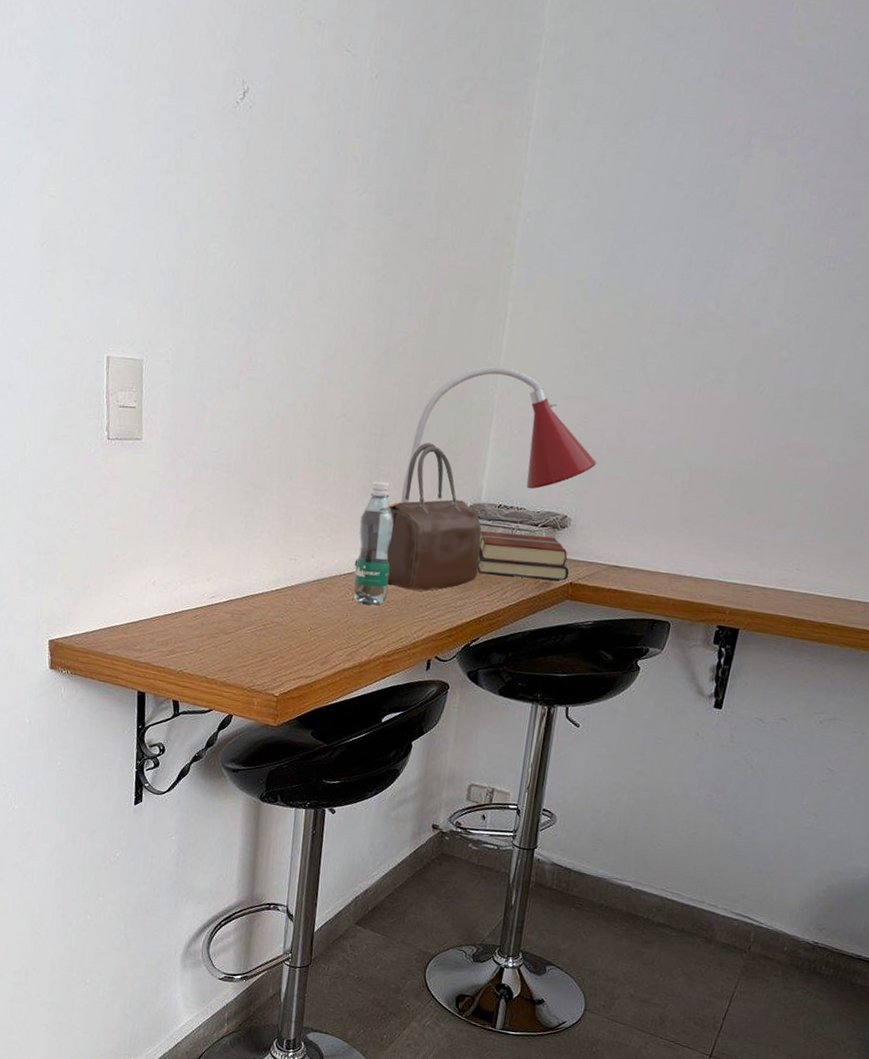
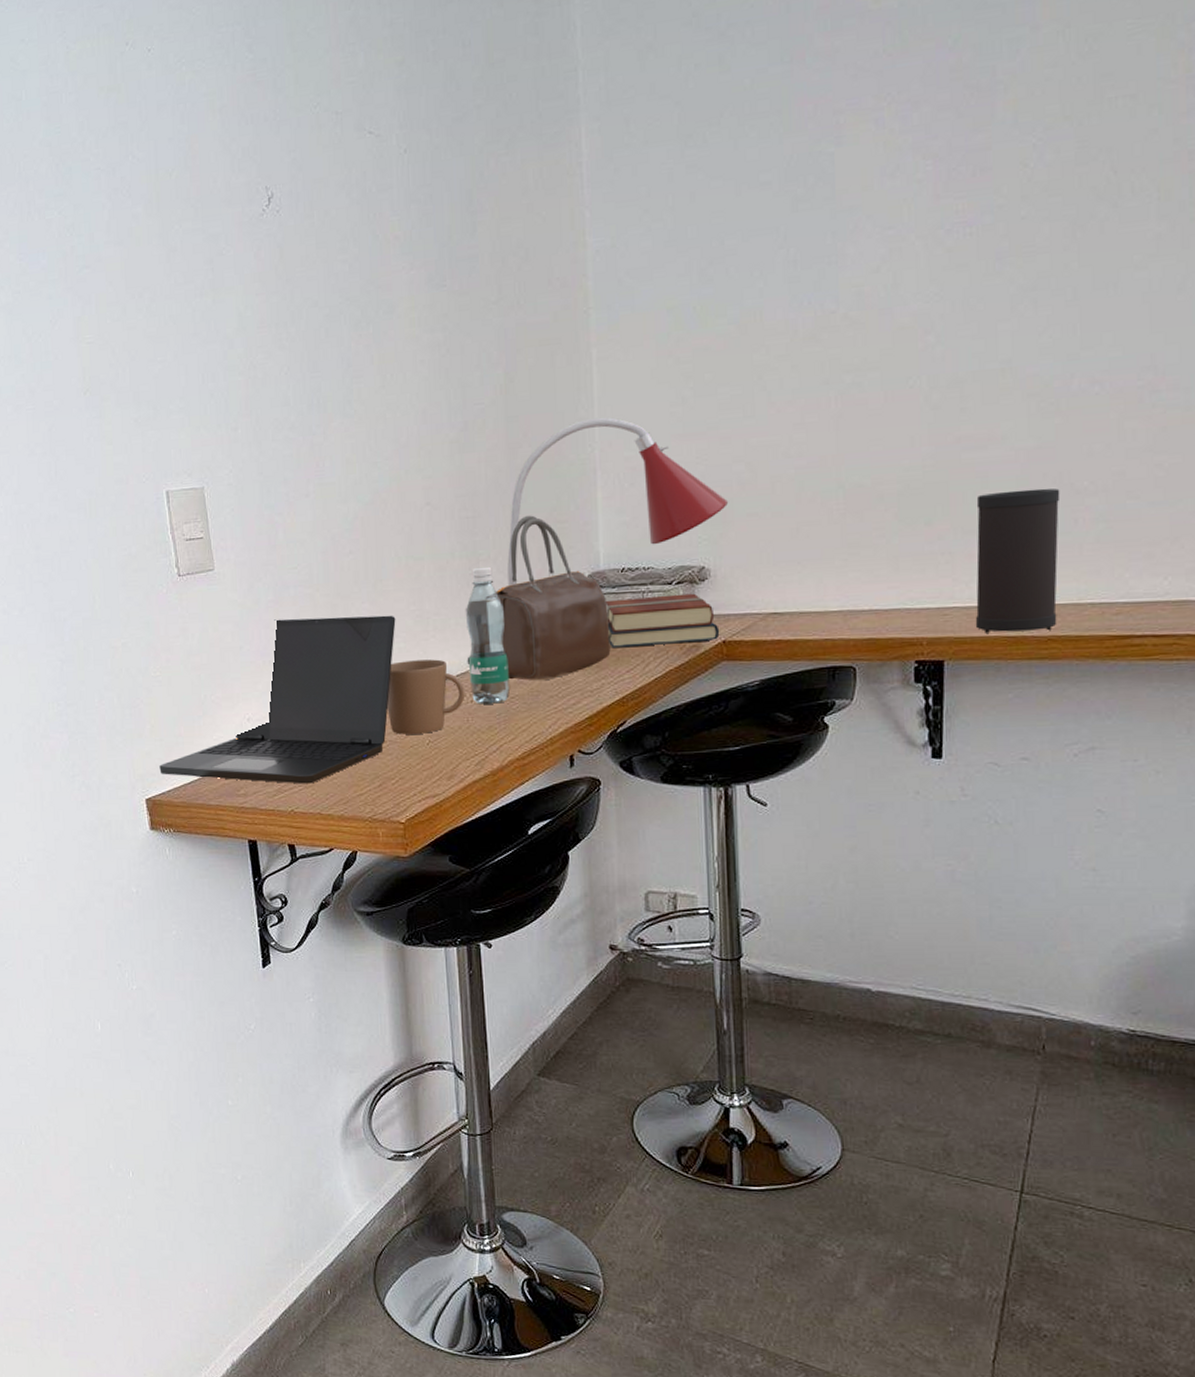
laptop: none [65,495,299,650] -> present [159,615,396,784]
cup: none [278,553,349,621] -> present [387,659,465,735]
speaker: none [768,495,856,618] -> present [975,488,1060,633]

